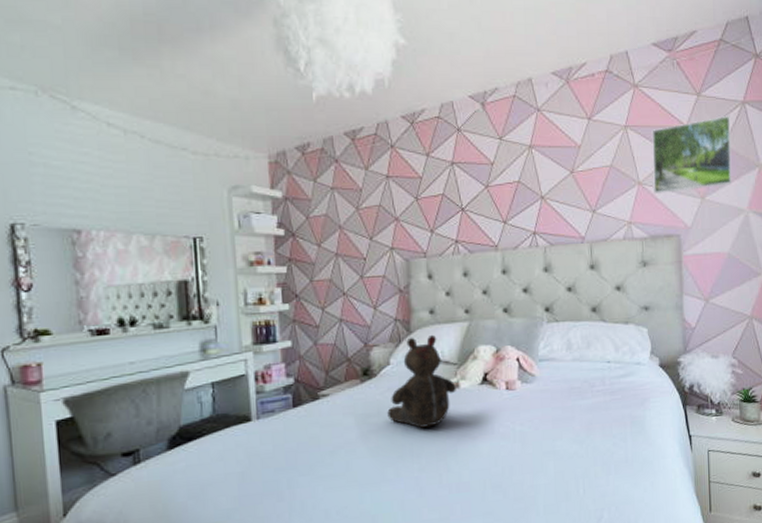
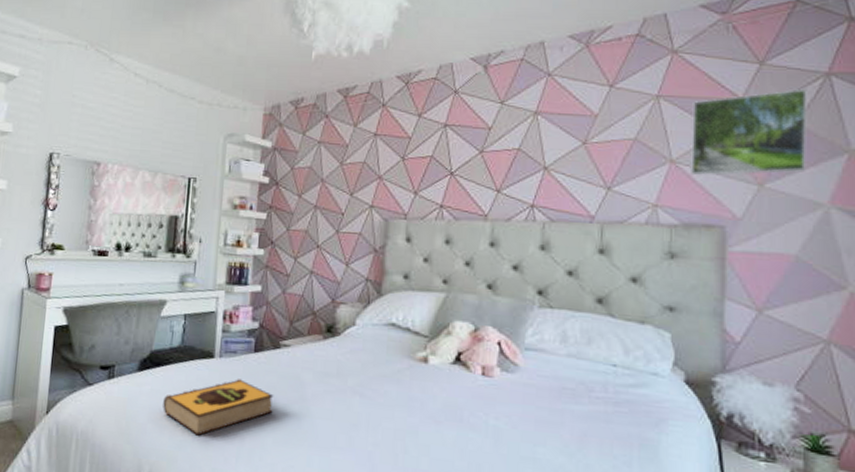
hardback book: none [202,436,320,501] -> present [163,379,274,436]
teddy bear: present [387,334,456,428] -> none [346,300,424,400]

